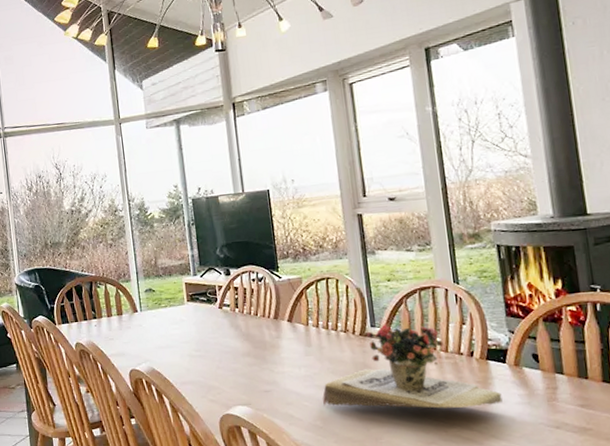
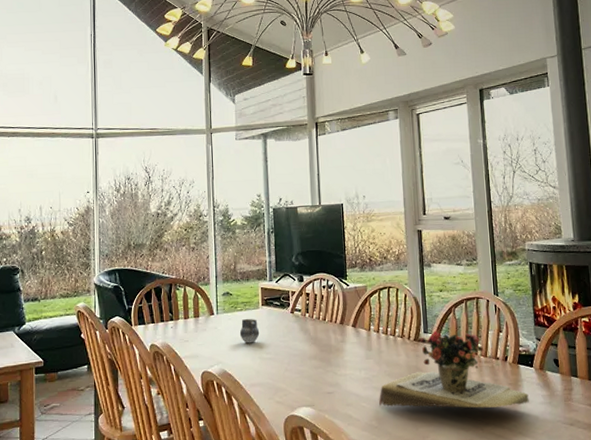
cup: none [165,315,187,341] -> present [239,318,260,344]

